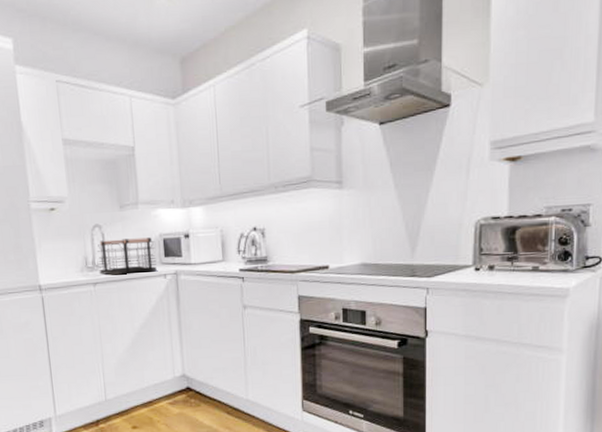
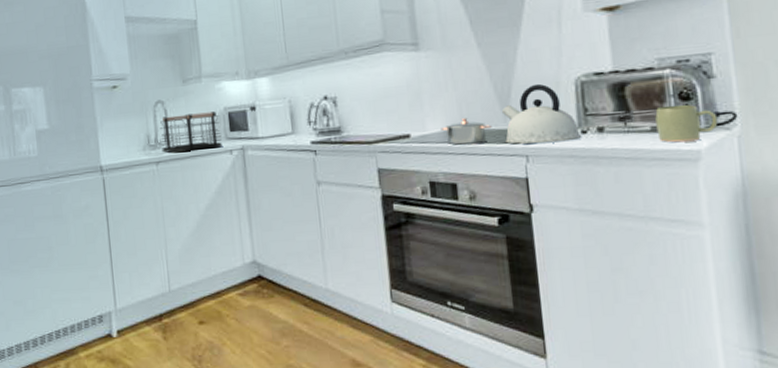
cooking pot: none [356,253,400,277] -> present [440,118,492,145]
kettle: none [411,224,475,279] -> present [502,83,582,145]
mug: none [537,248,587,281] -> present [655,105,718,143]

